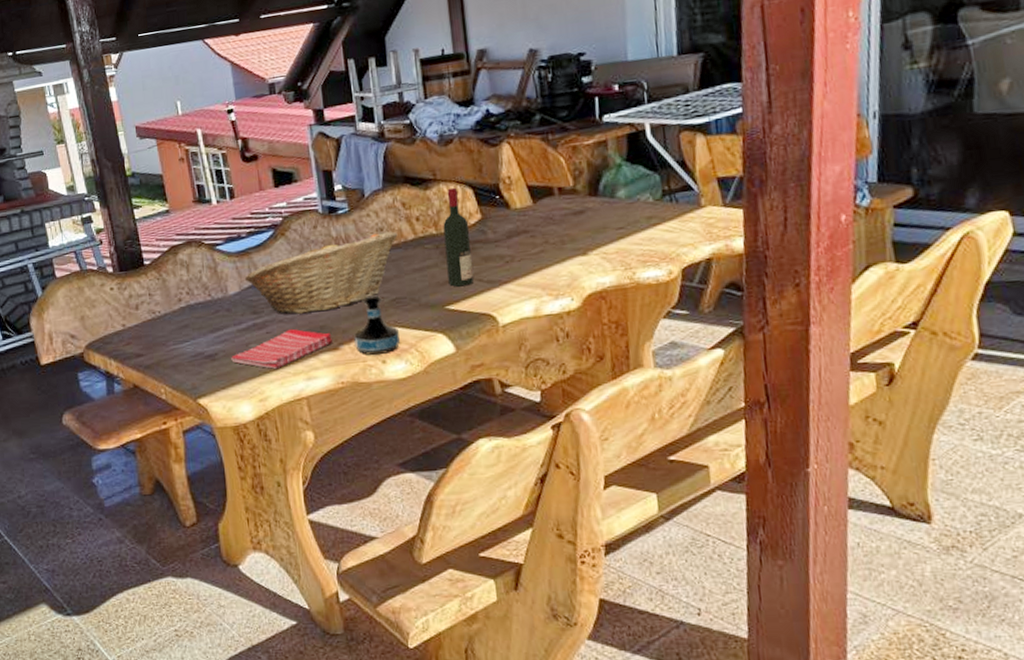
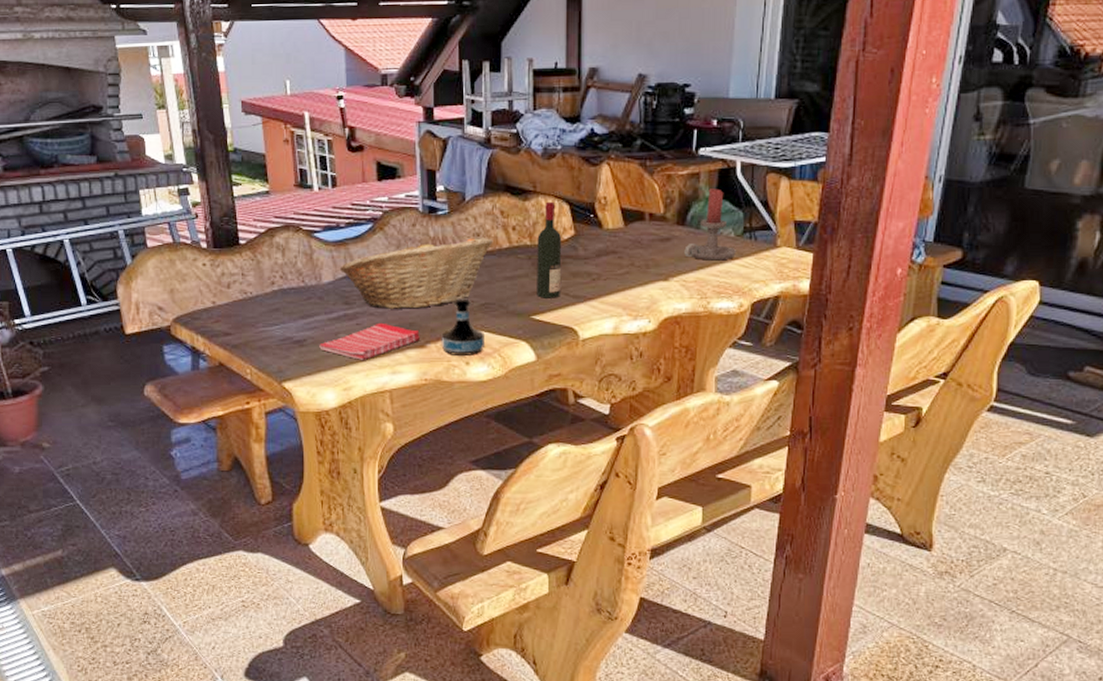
candle holder: none [600,154,657,229] -> present [684,188,736,261]

